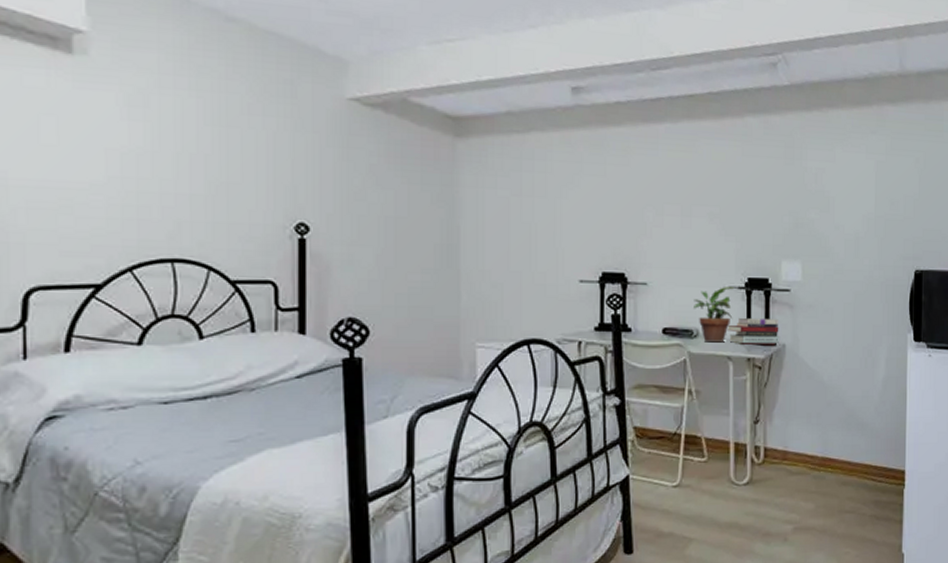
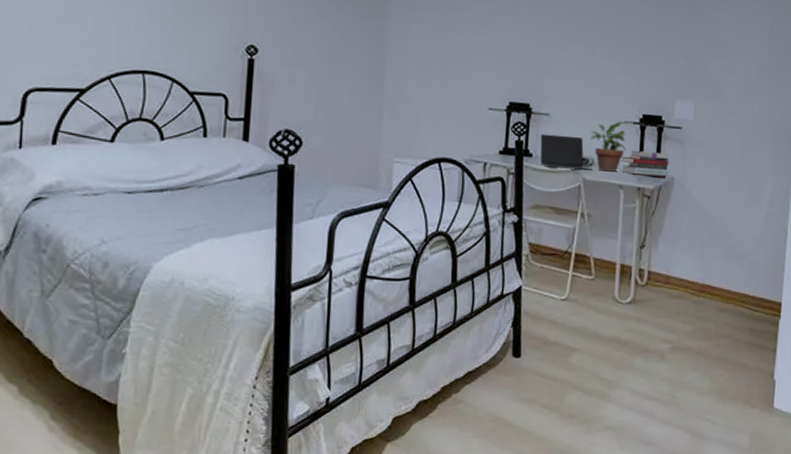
laptop: none [639,305,699,342] -> present [540,134,594,171]

